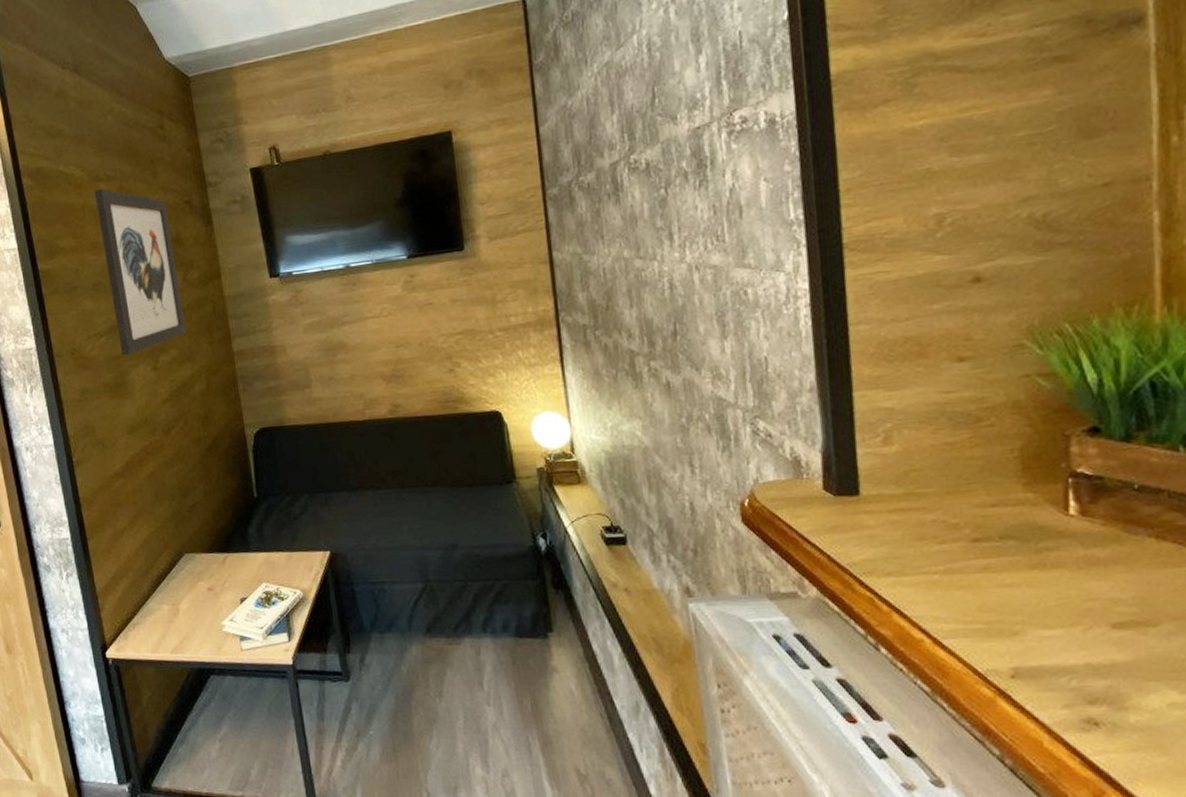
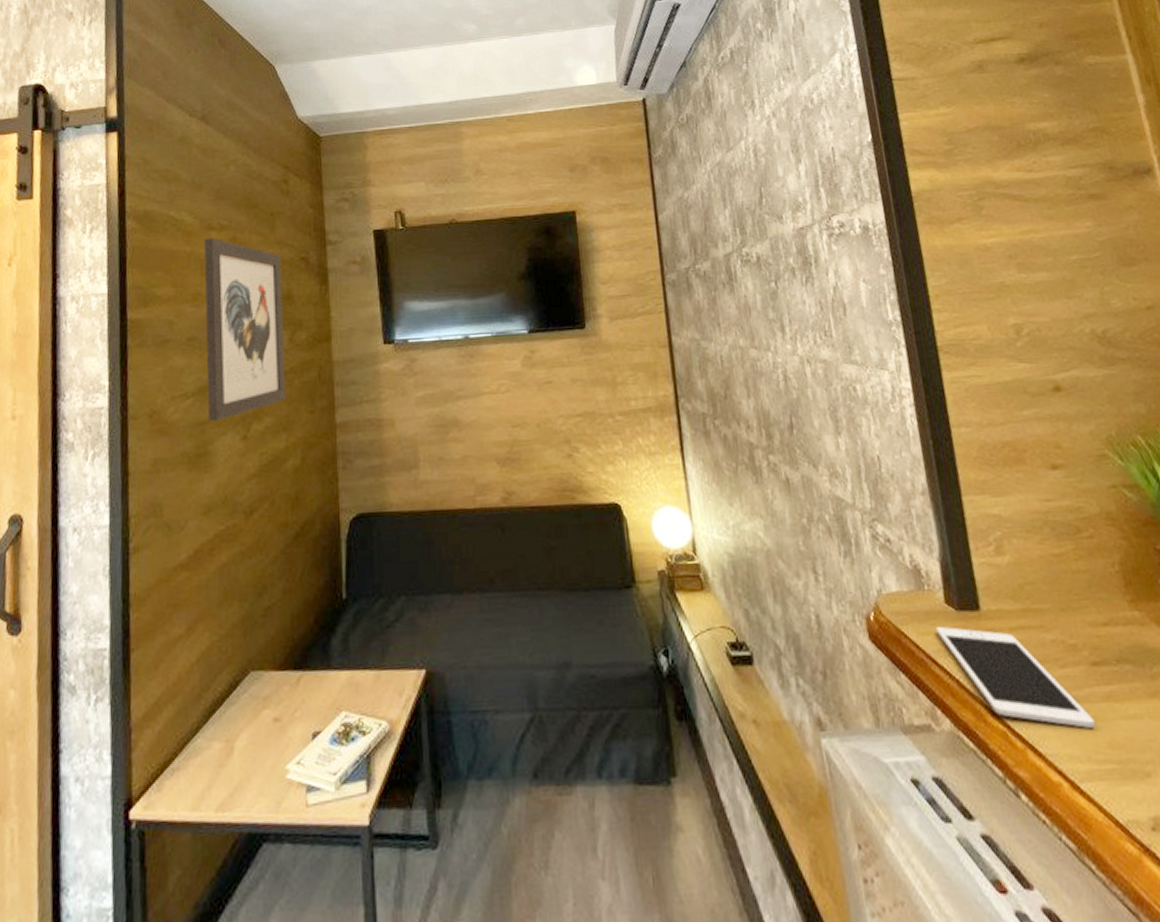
cell phone: none [811,510,967,595] -> present [936,627,1096,728]

